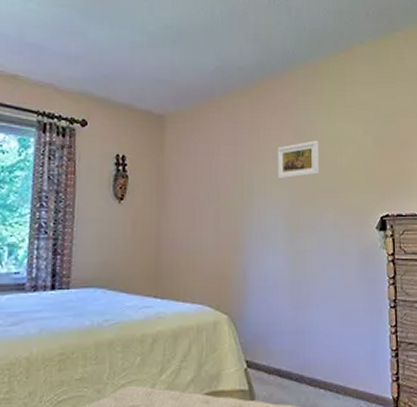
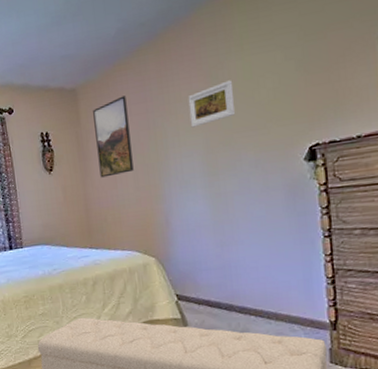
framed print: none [178,133,216,217] -> present [93,95,134,178]

